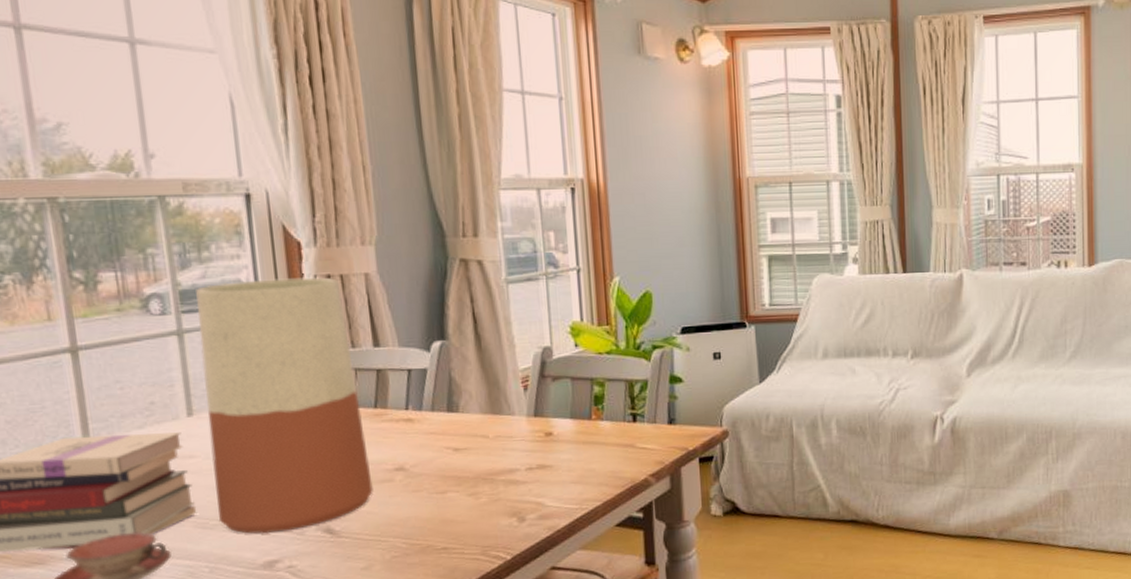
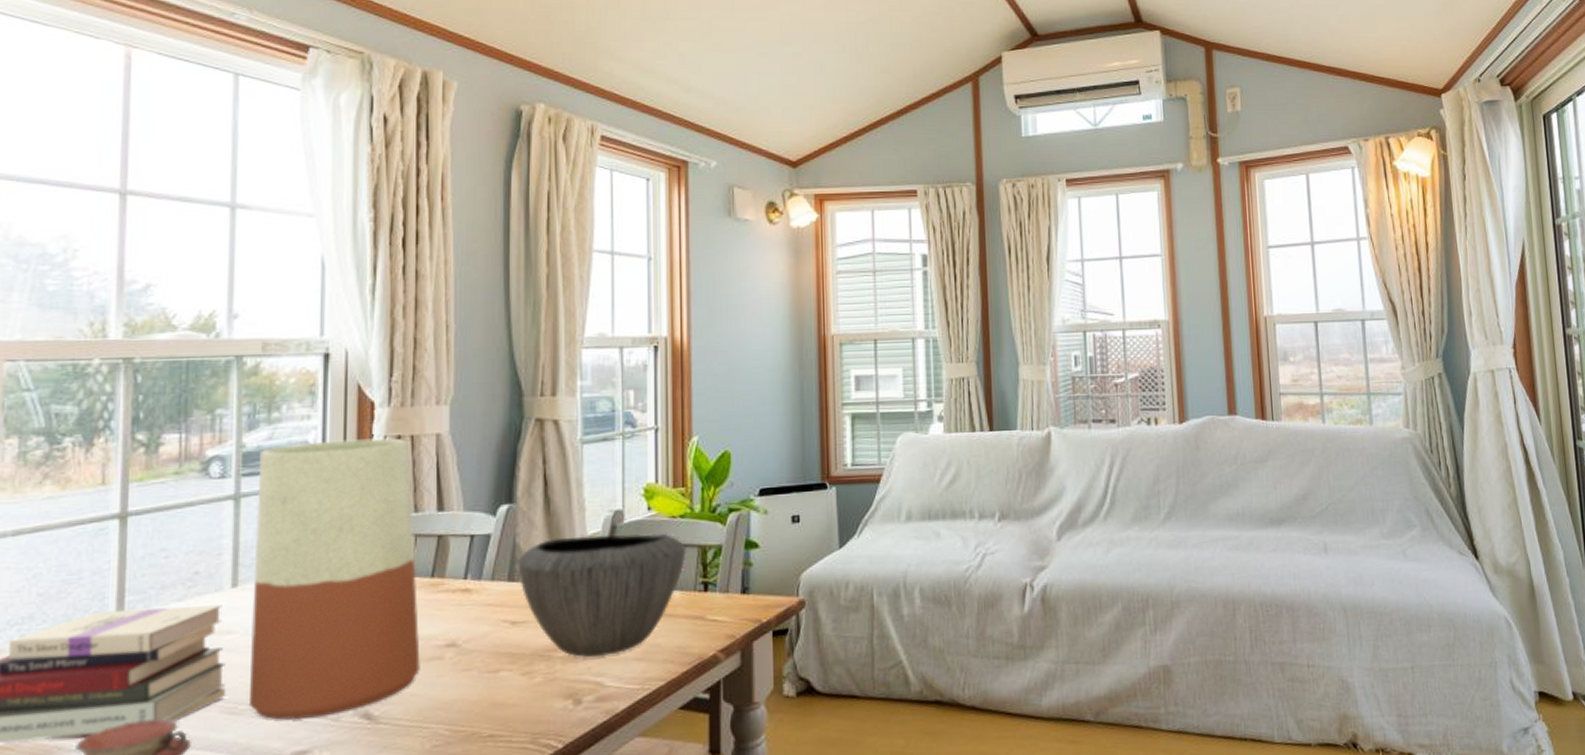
bowl: none [453,368,614,480] -> present [516,533,686,657]

